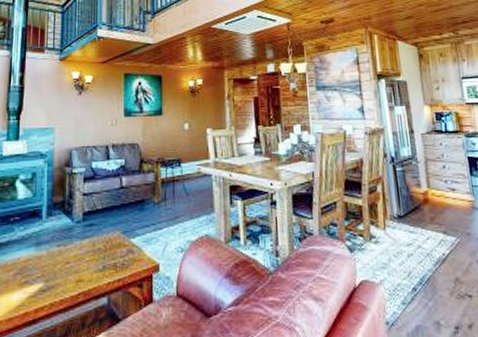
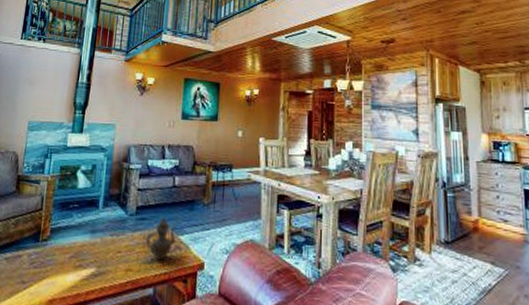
teapot: none [95,219,127,267] -> present [145,215,177,261]

